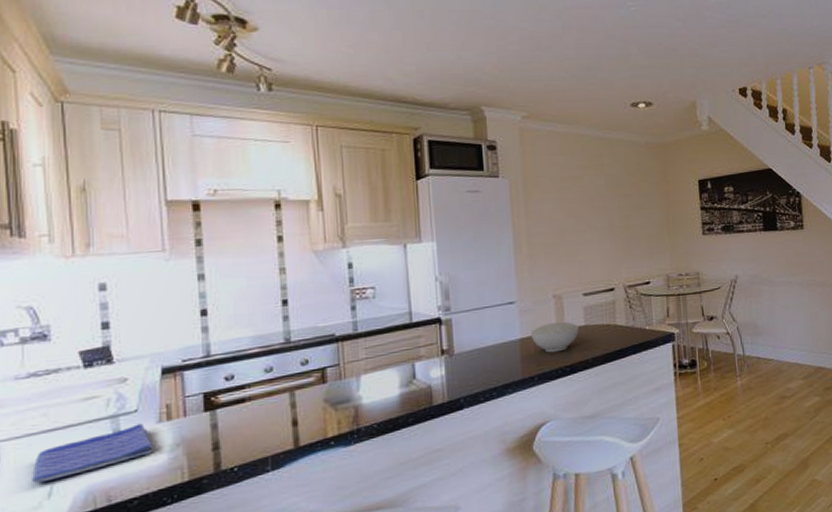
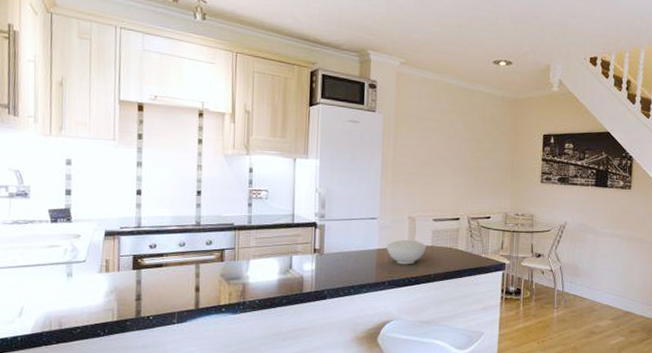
dish towel: present [32,423,153,484] -> none [9,271,94,305]

